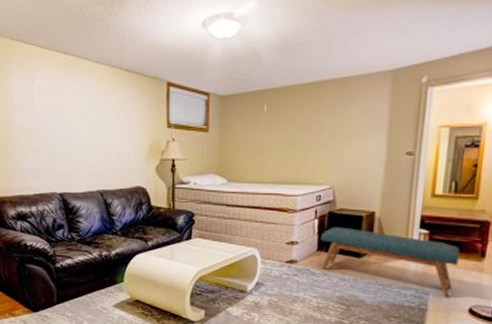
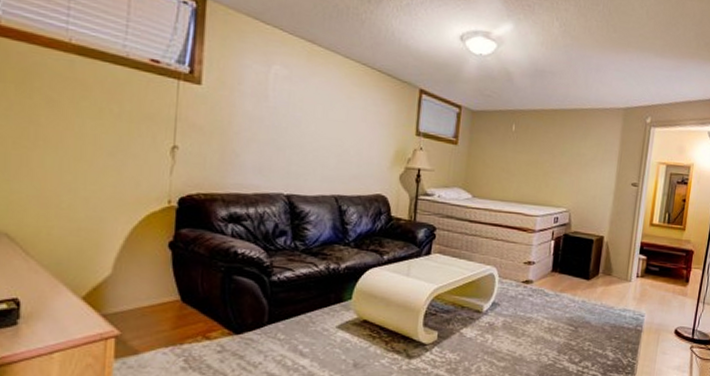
bench: present [320,226,460,298] -> none [554,248,670,320]

